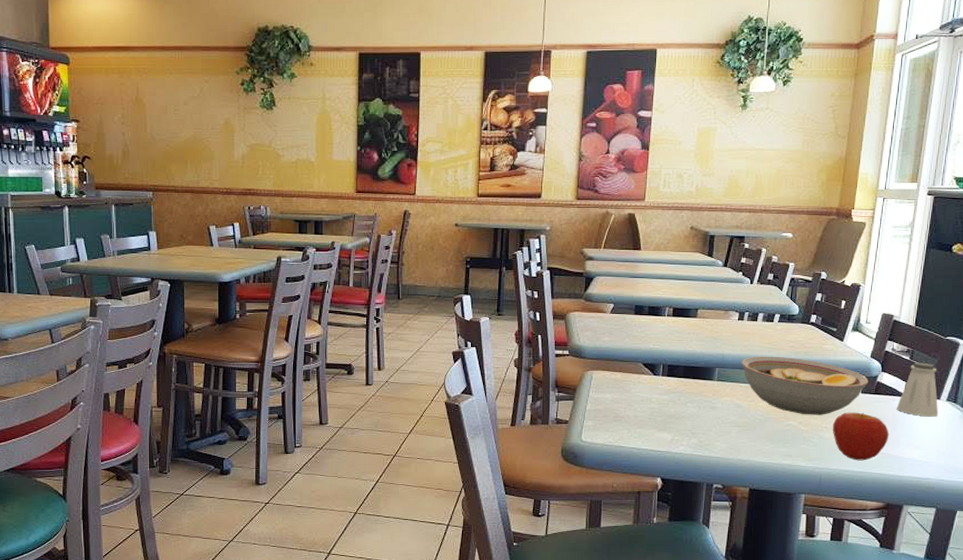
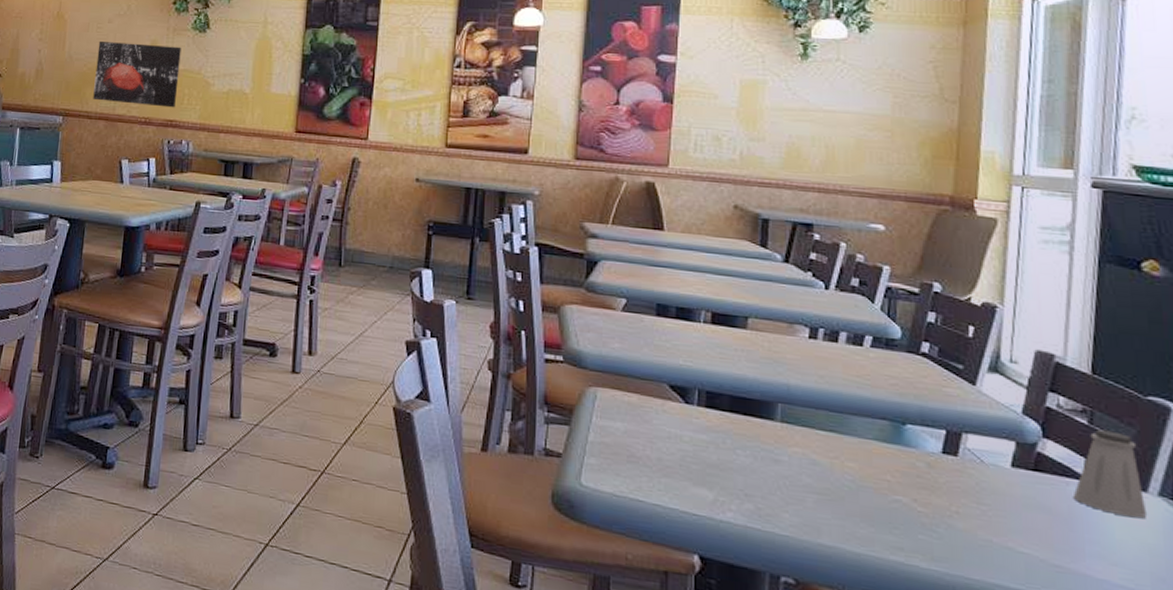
wall art: none [177,122,253,178] -> present [93,42,181,108]
bowl: present [741,356,869,415] -> none [817,392,1023,493]
apple: present [832,412,889,461] -> none [967,493,1065,574]

